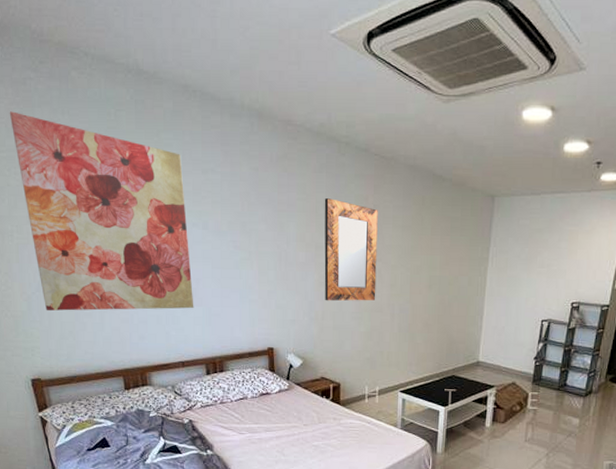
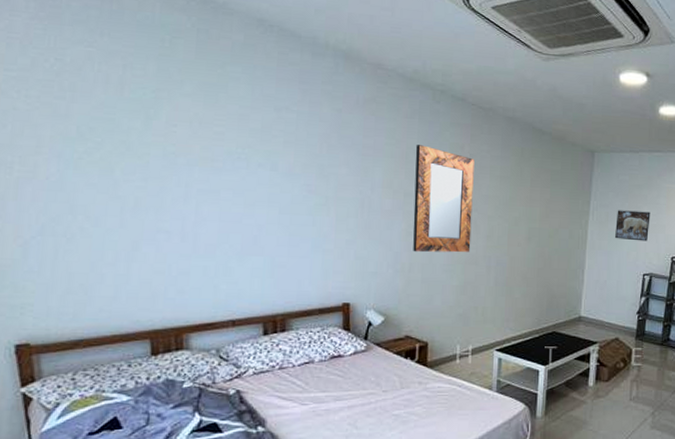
wall art: present [9,111,194,311] -> none [27,27,254,260]
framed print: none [514,255,551,287] -> present [615,210,651,242]

